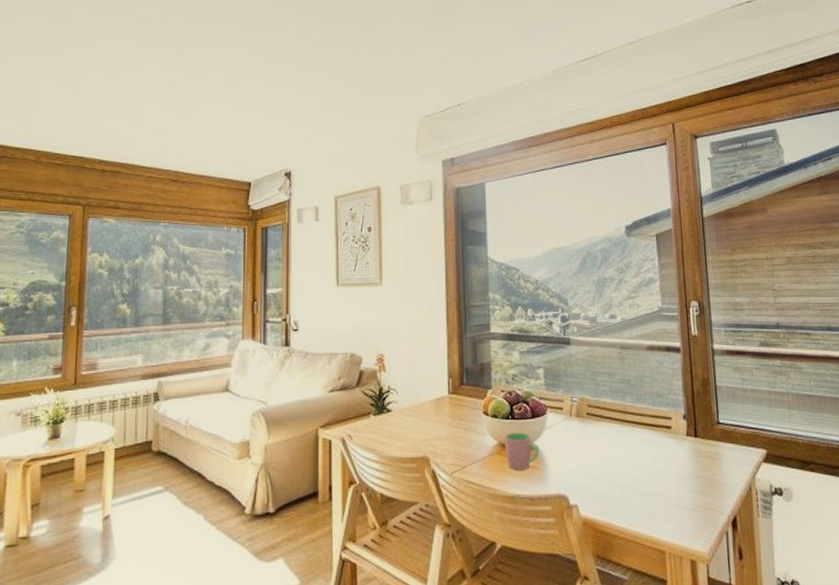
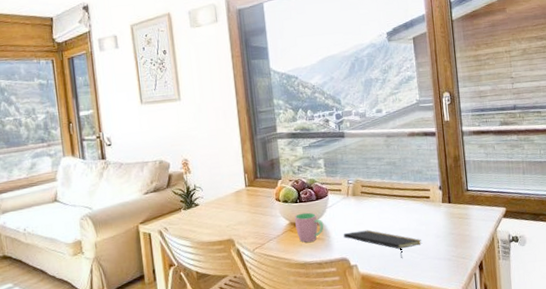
notepad: none [562,461,660,502] -> present [343,230,422,258]

